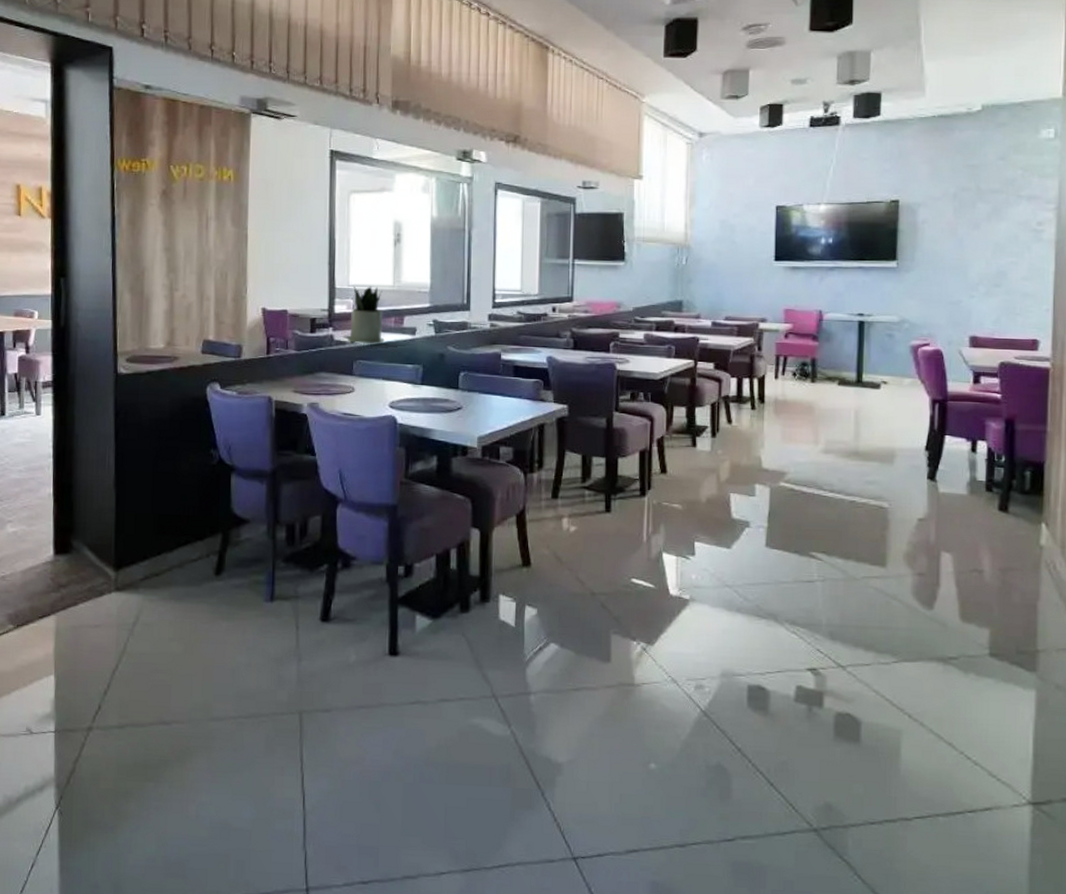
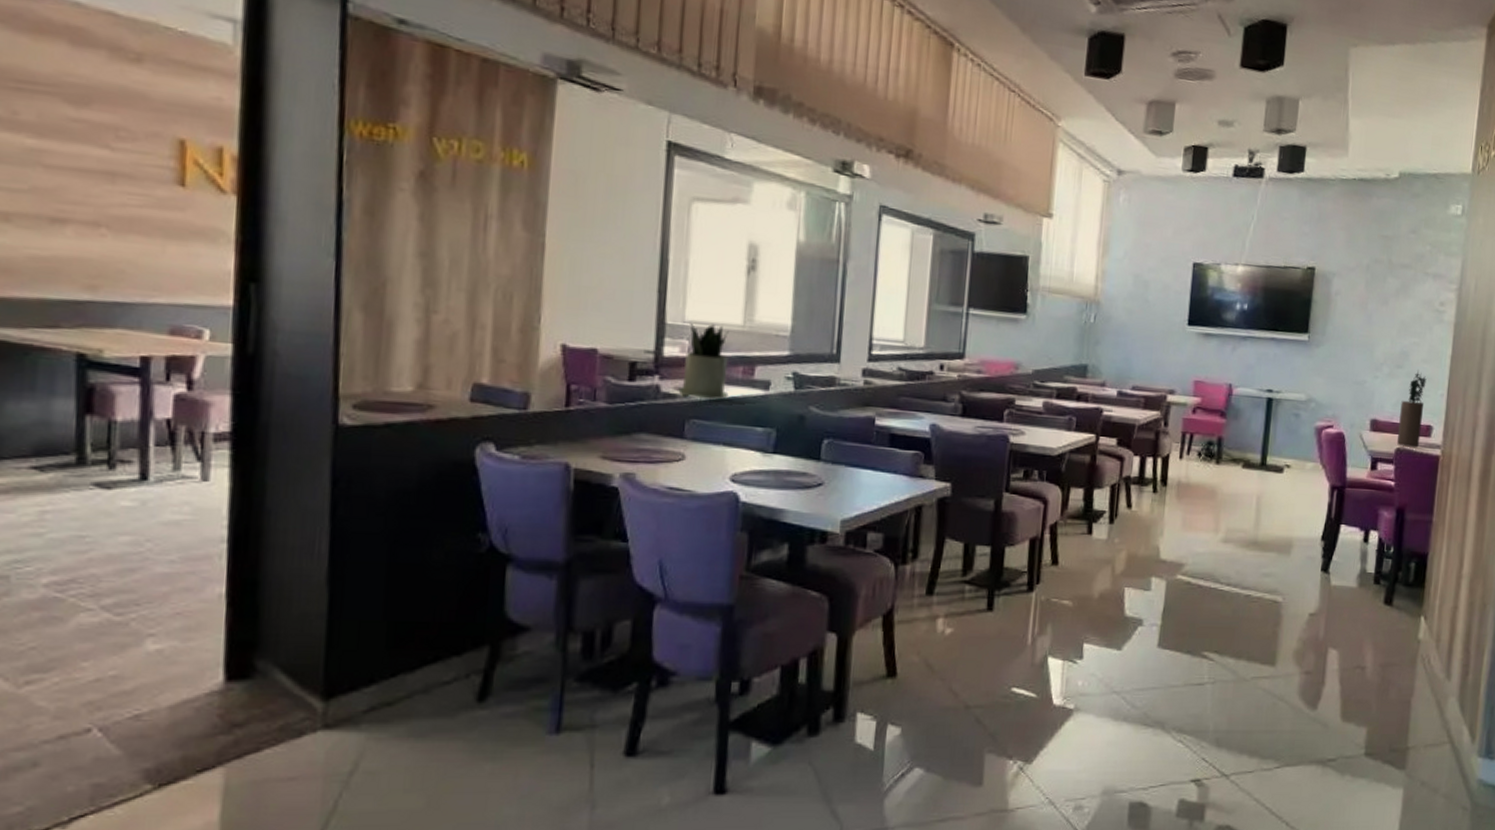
vase: none [1000,288,1029,361] -> present [1396,370,1427,448]

